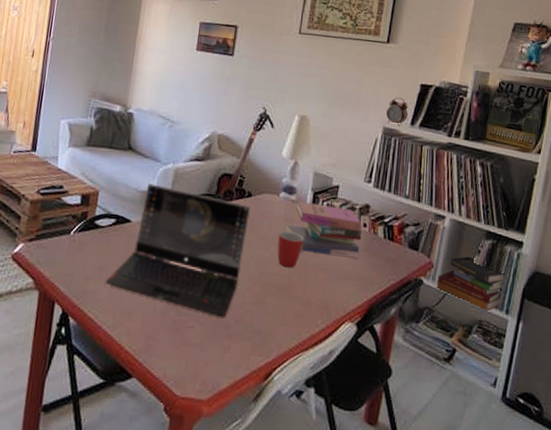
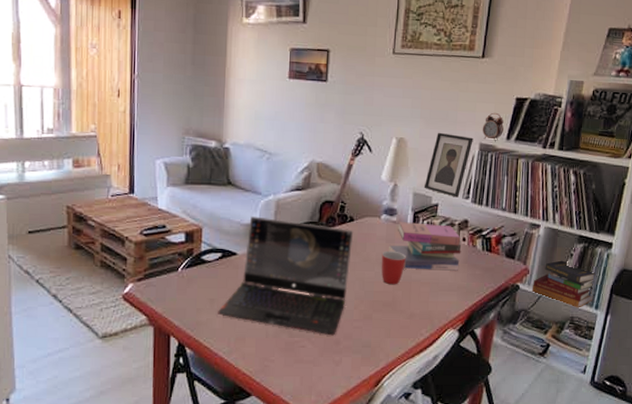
picture frame: none [324,112,377,181] -> present [423,132,473,198]

